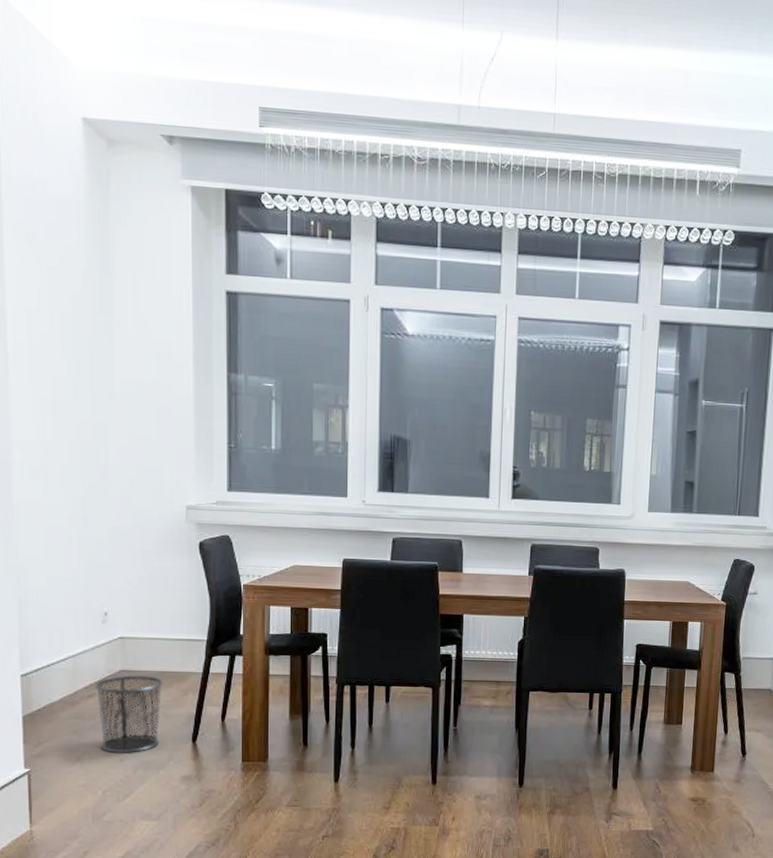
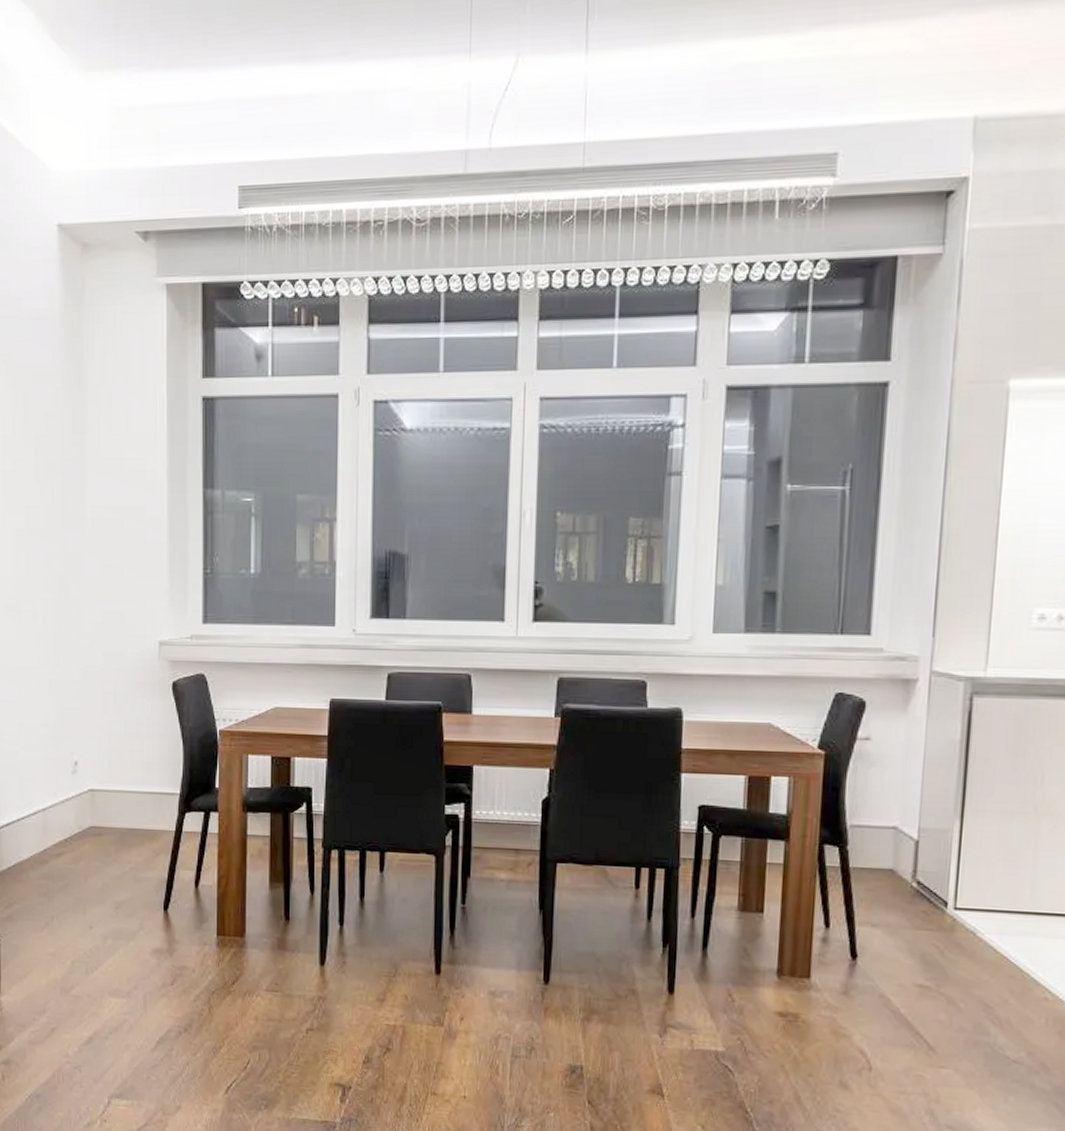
waste bin: present [95,675,163,753] -> none [64,832,134,920]

